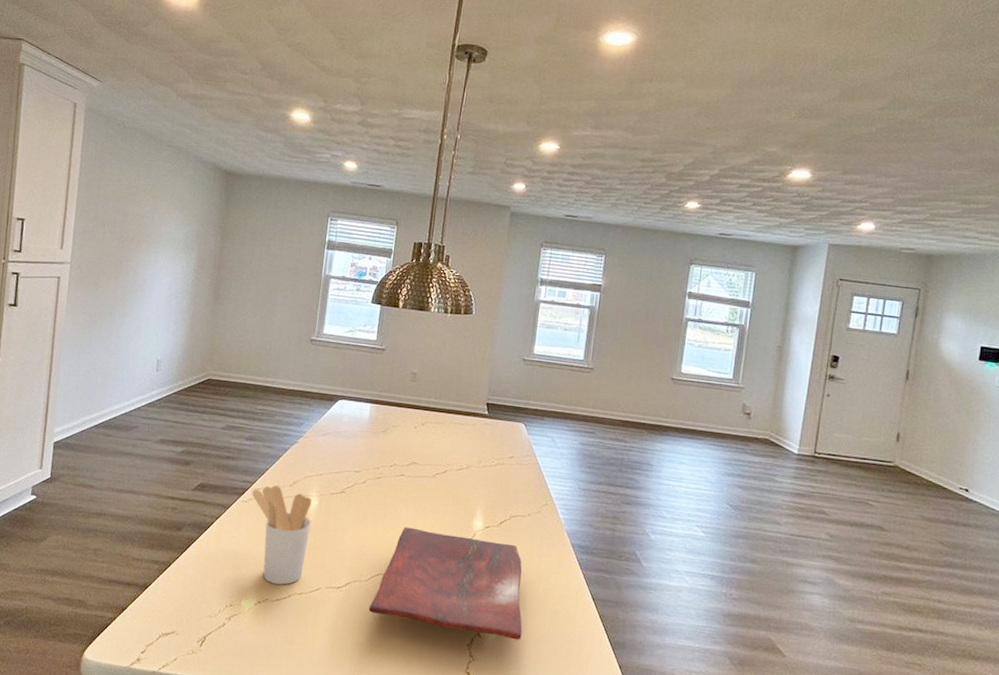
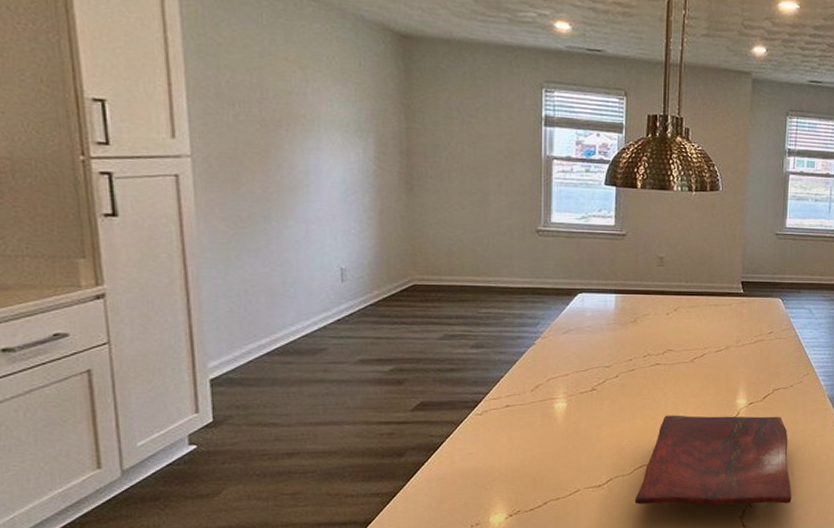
utensil holder: present [251,485,312,585] -> none [486,393,561,494]

